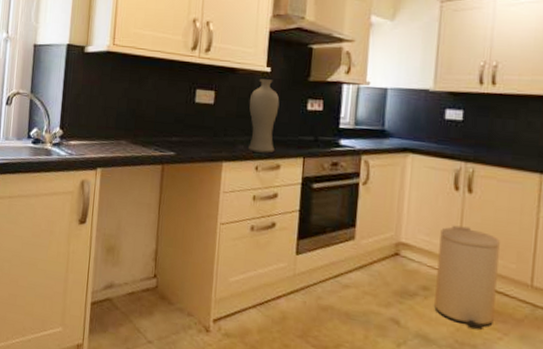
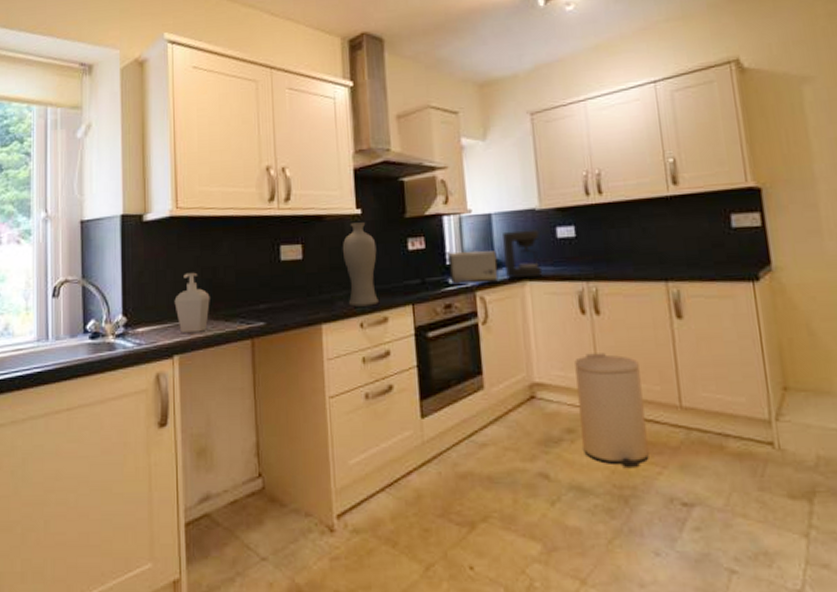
soap bottle: none [102,101,132,152] -> present [174,272,210,333]
toaster: none [340,117,386,151] -> present [448,249,499,286]
coffee maker: none [392,106,429,152] -> present [503,229,543,279]

